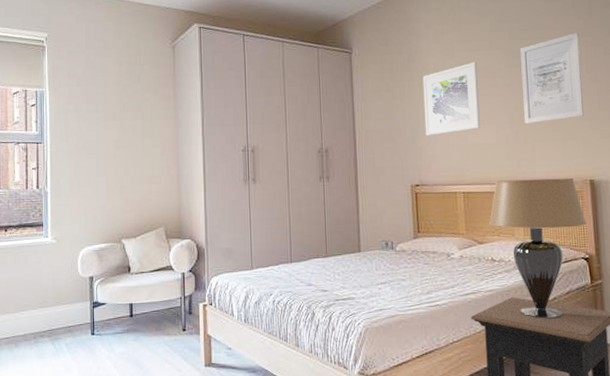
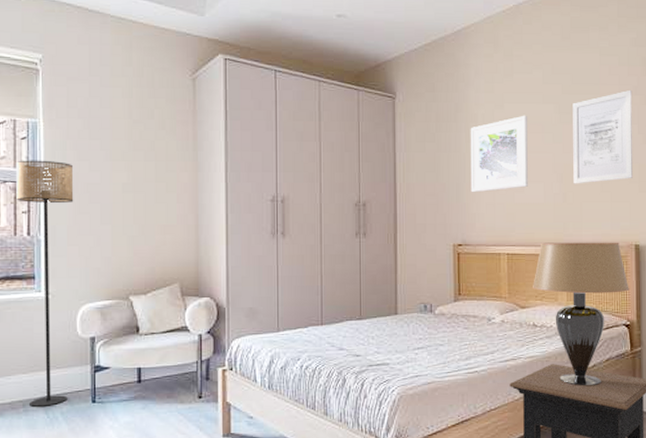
floor lamp: none [26,123,74,340] -> present [15,160,74,408]

